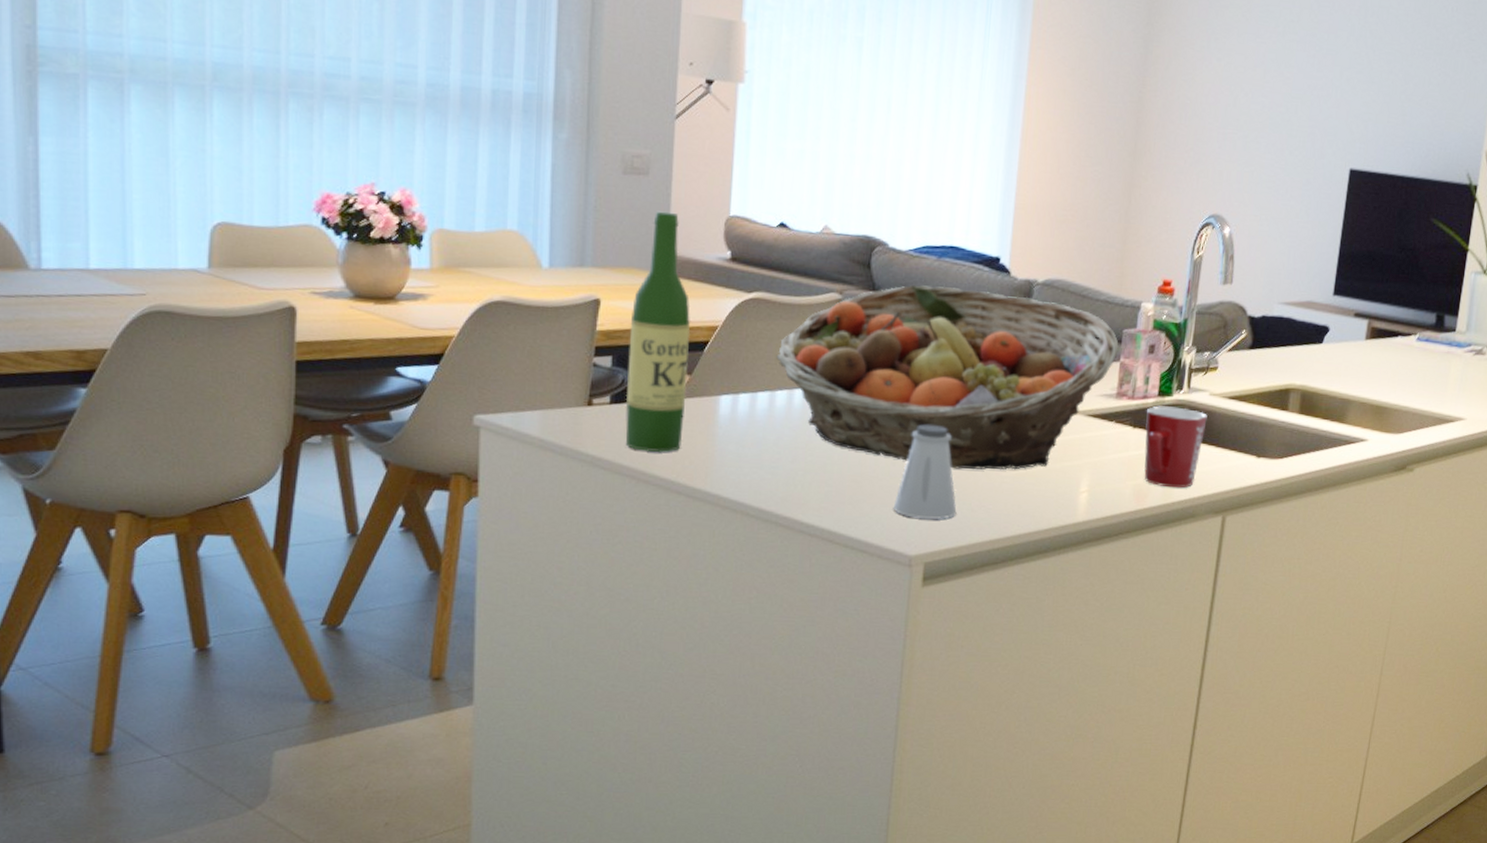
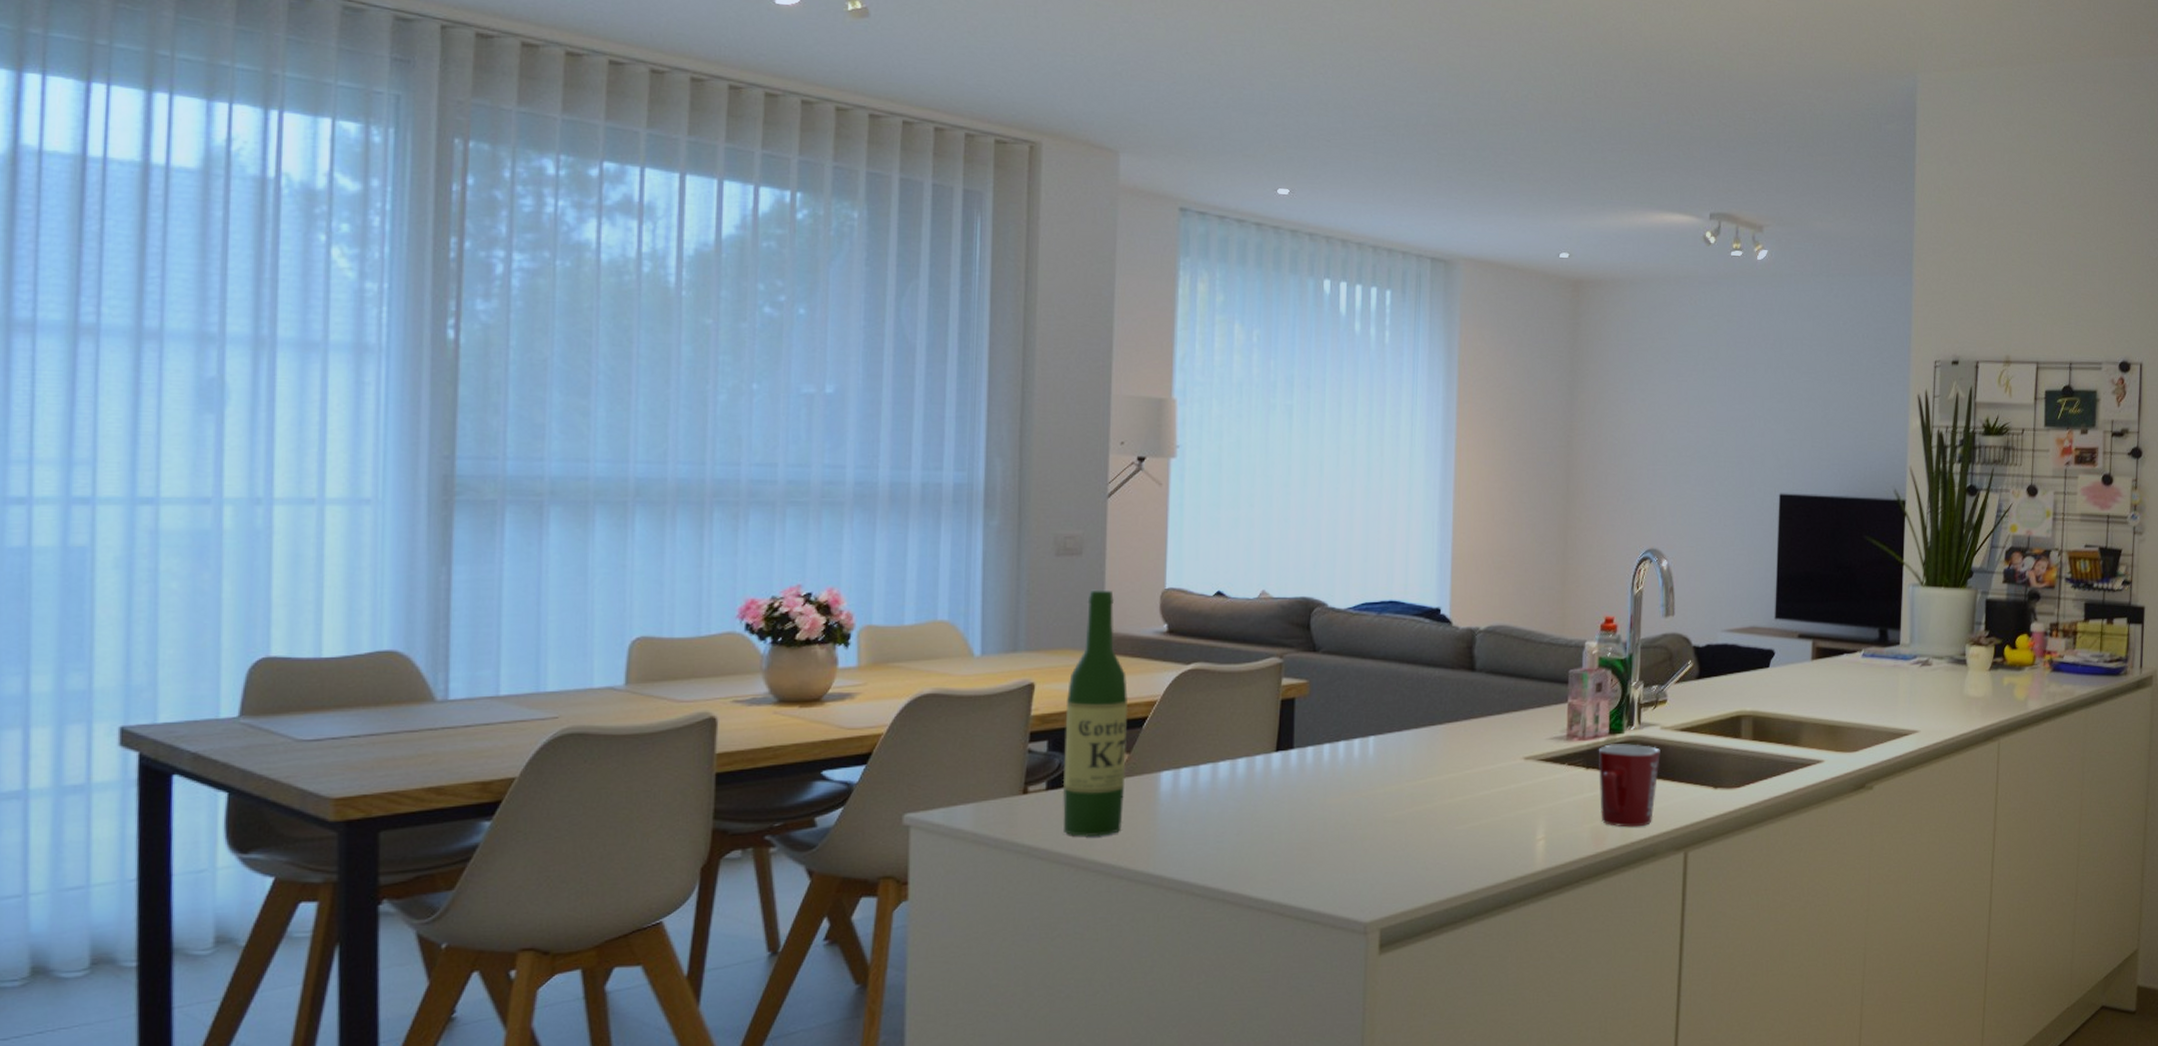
fruit basket: present [776,284,1119,470] -> none [1217,642,1566,827]
saltshaker: present [893,424,957,519] -> none [1344,783,1411,882]

